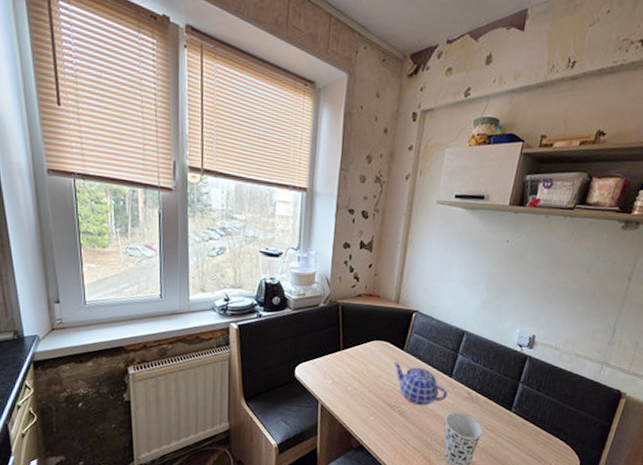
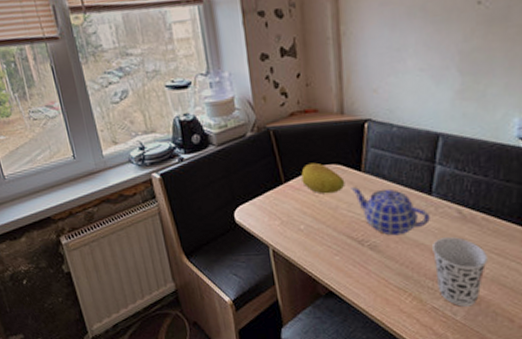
fruit: none [356,337,390,365] -> present [301,162,345,194]

